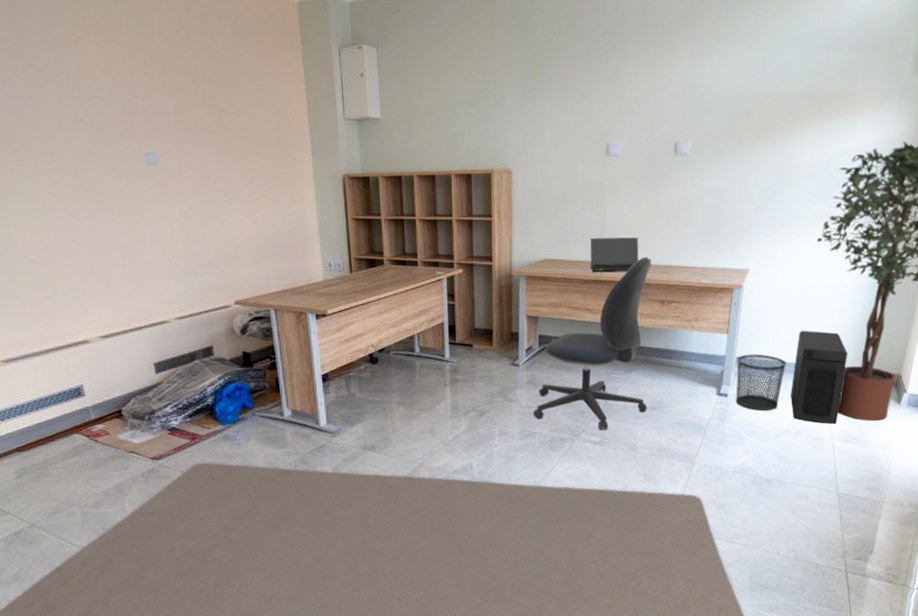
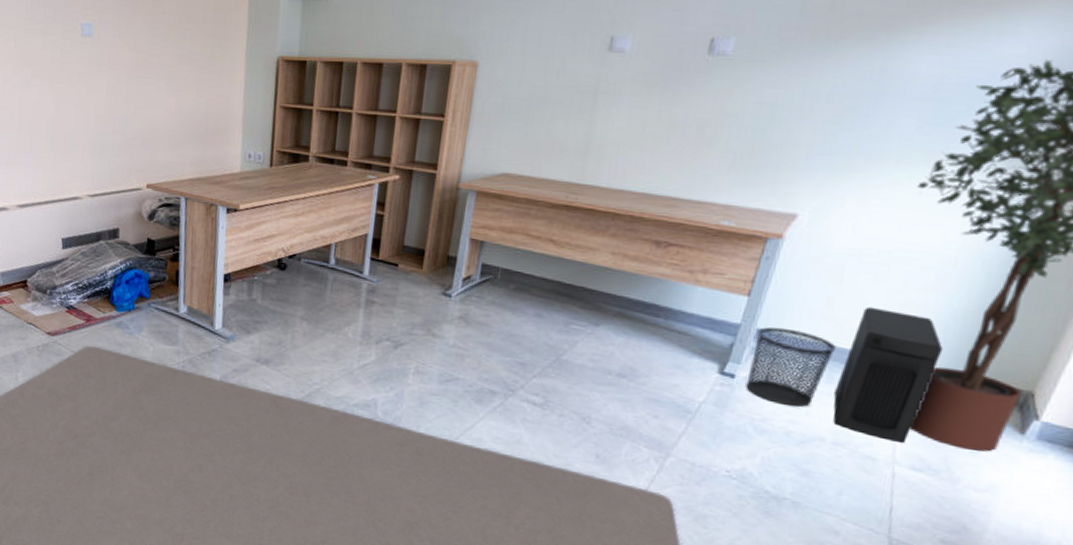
office chair: present [533,257,651,431] -> none [459,183,651,391]
laptop: present [590,237,639,273] -> none [563,153,636,200]

